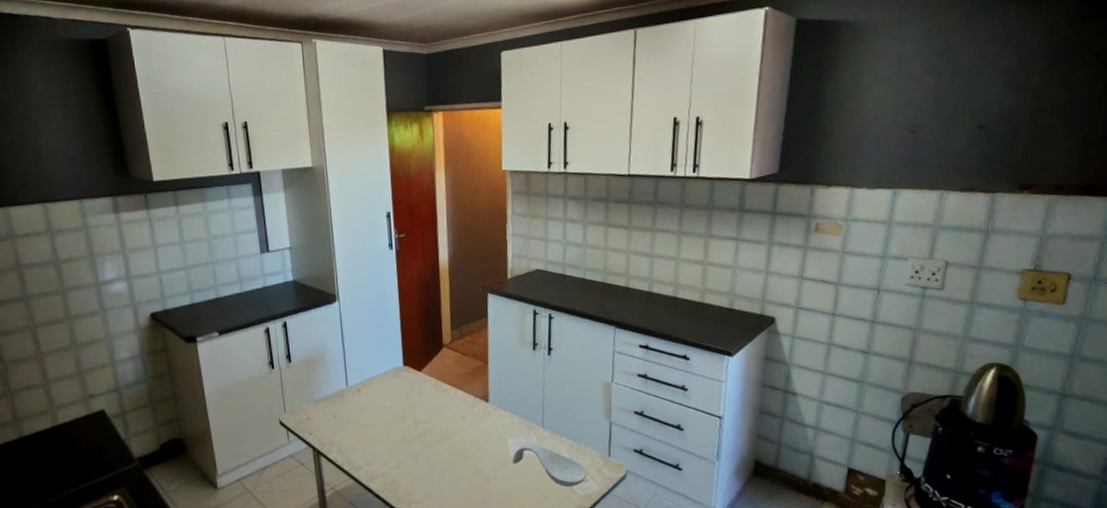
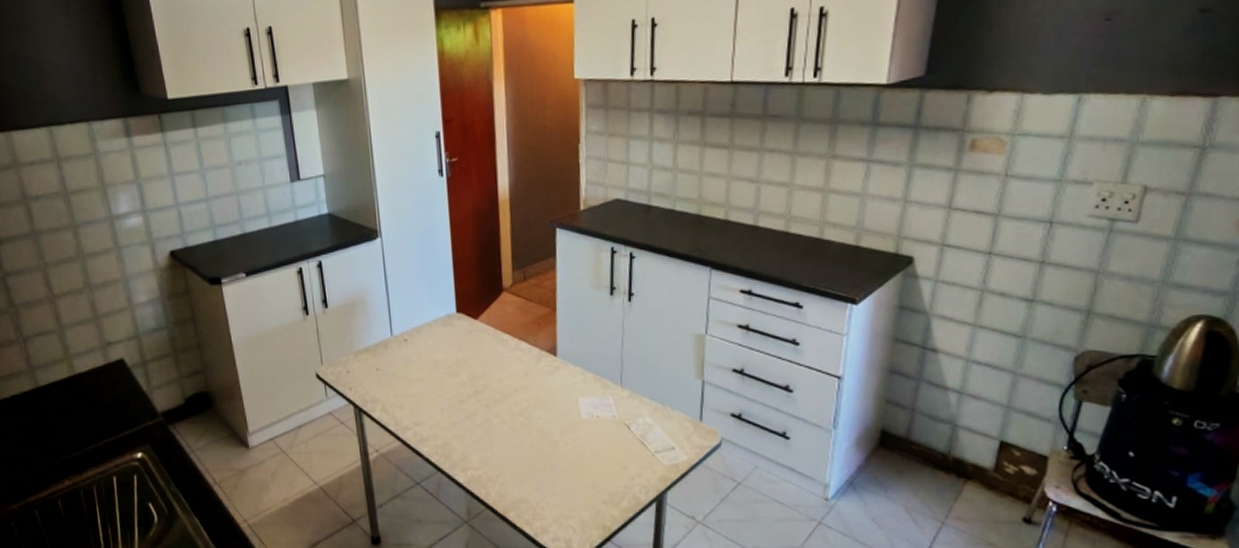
spoon rest: present [512,442,588,487] -> none [584,403,675,455]

